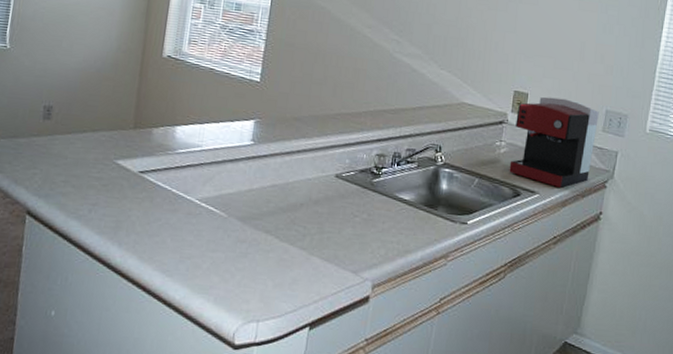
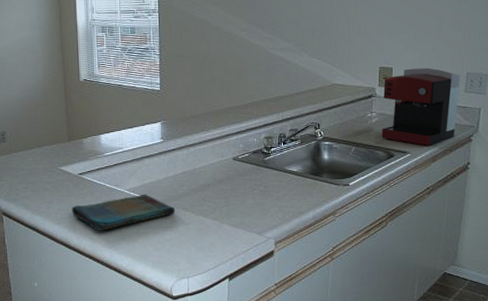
dish towel: none [120,206,256,250] -> present [71,194,176,232]

